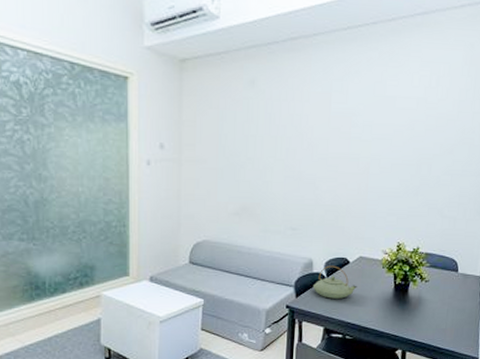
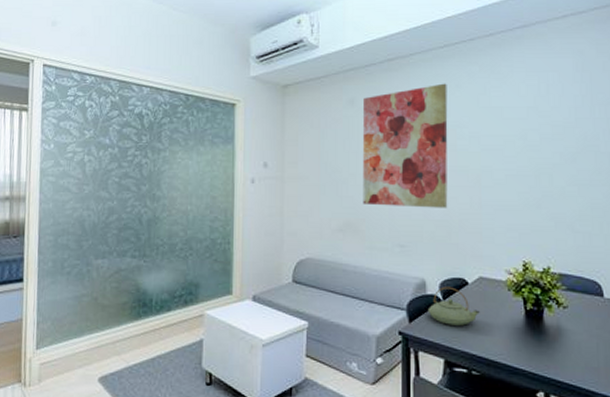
wall art: none [259,68,347,194] -> present [362,83,448,208]

